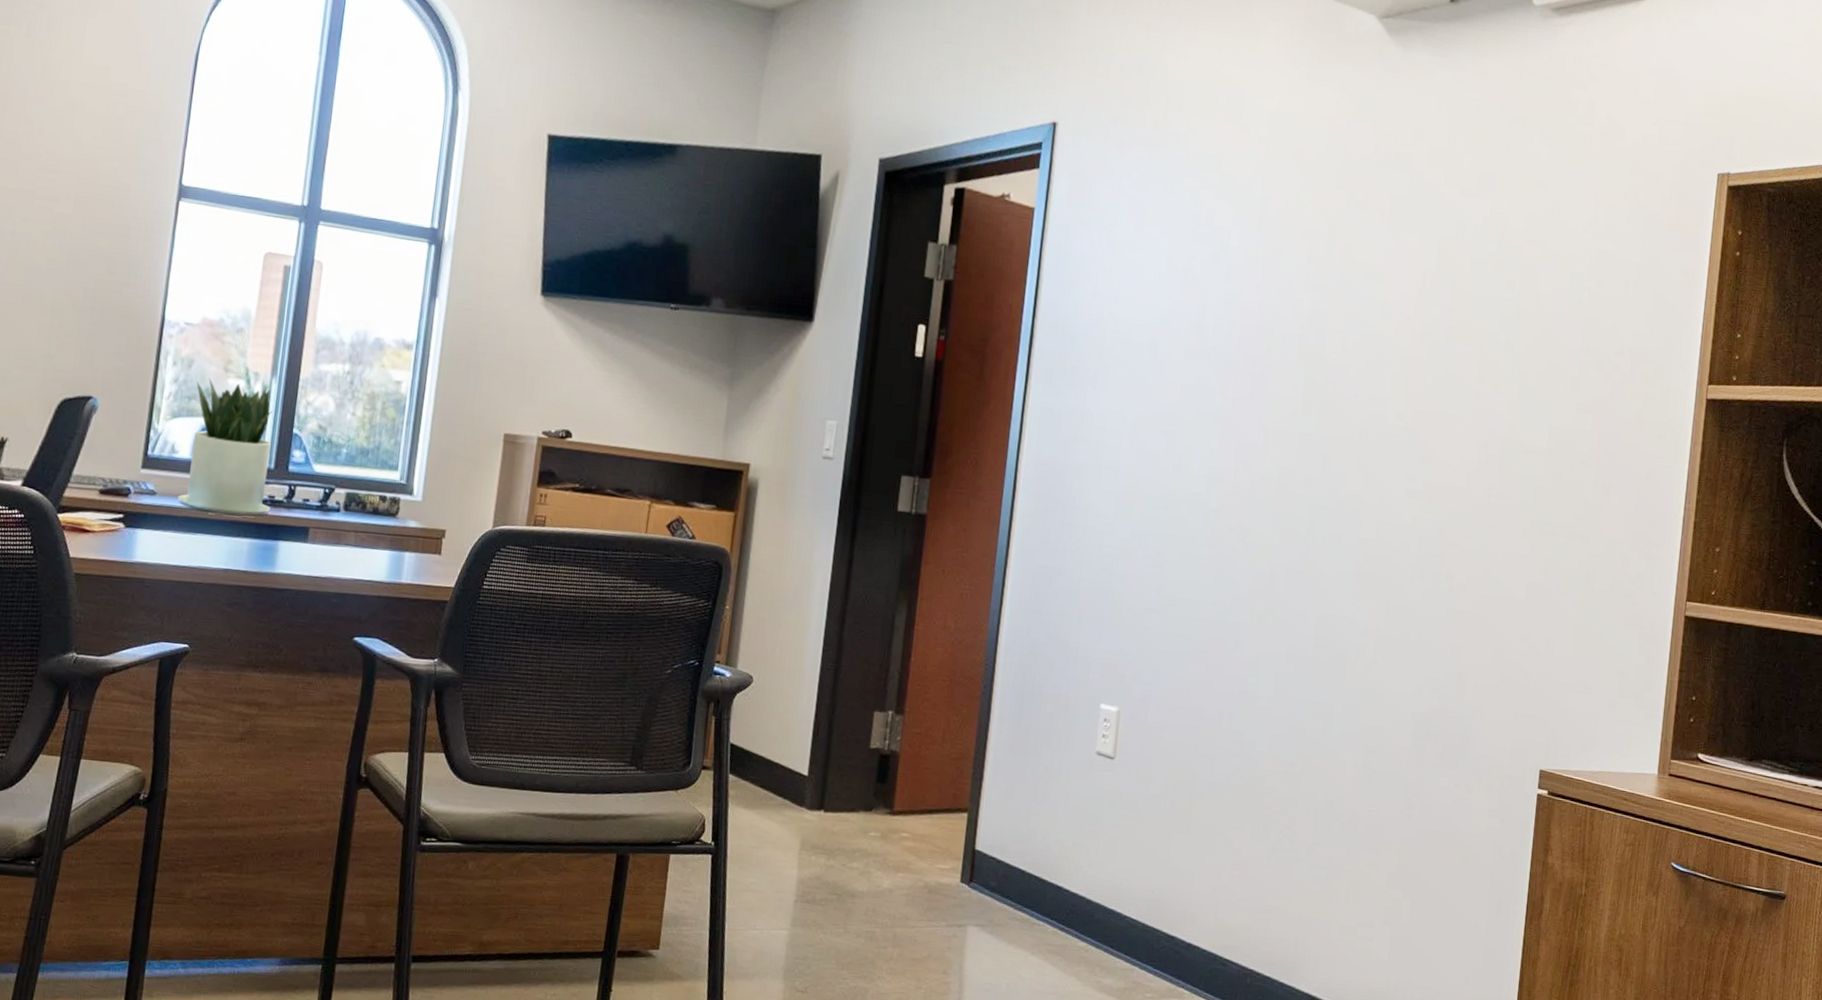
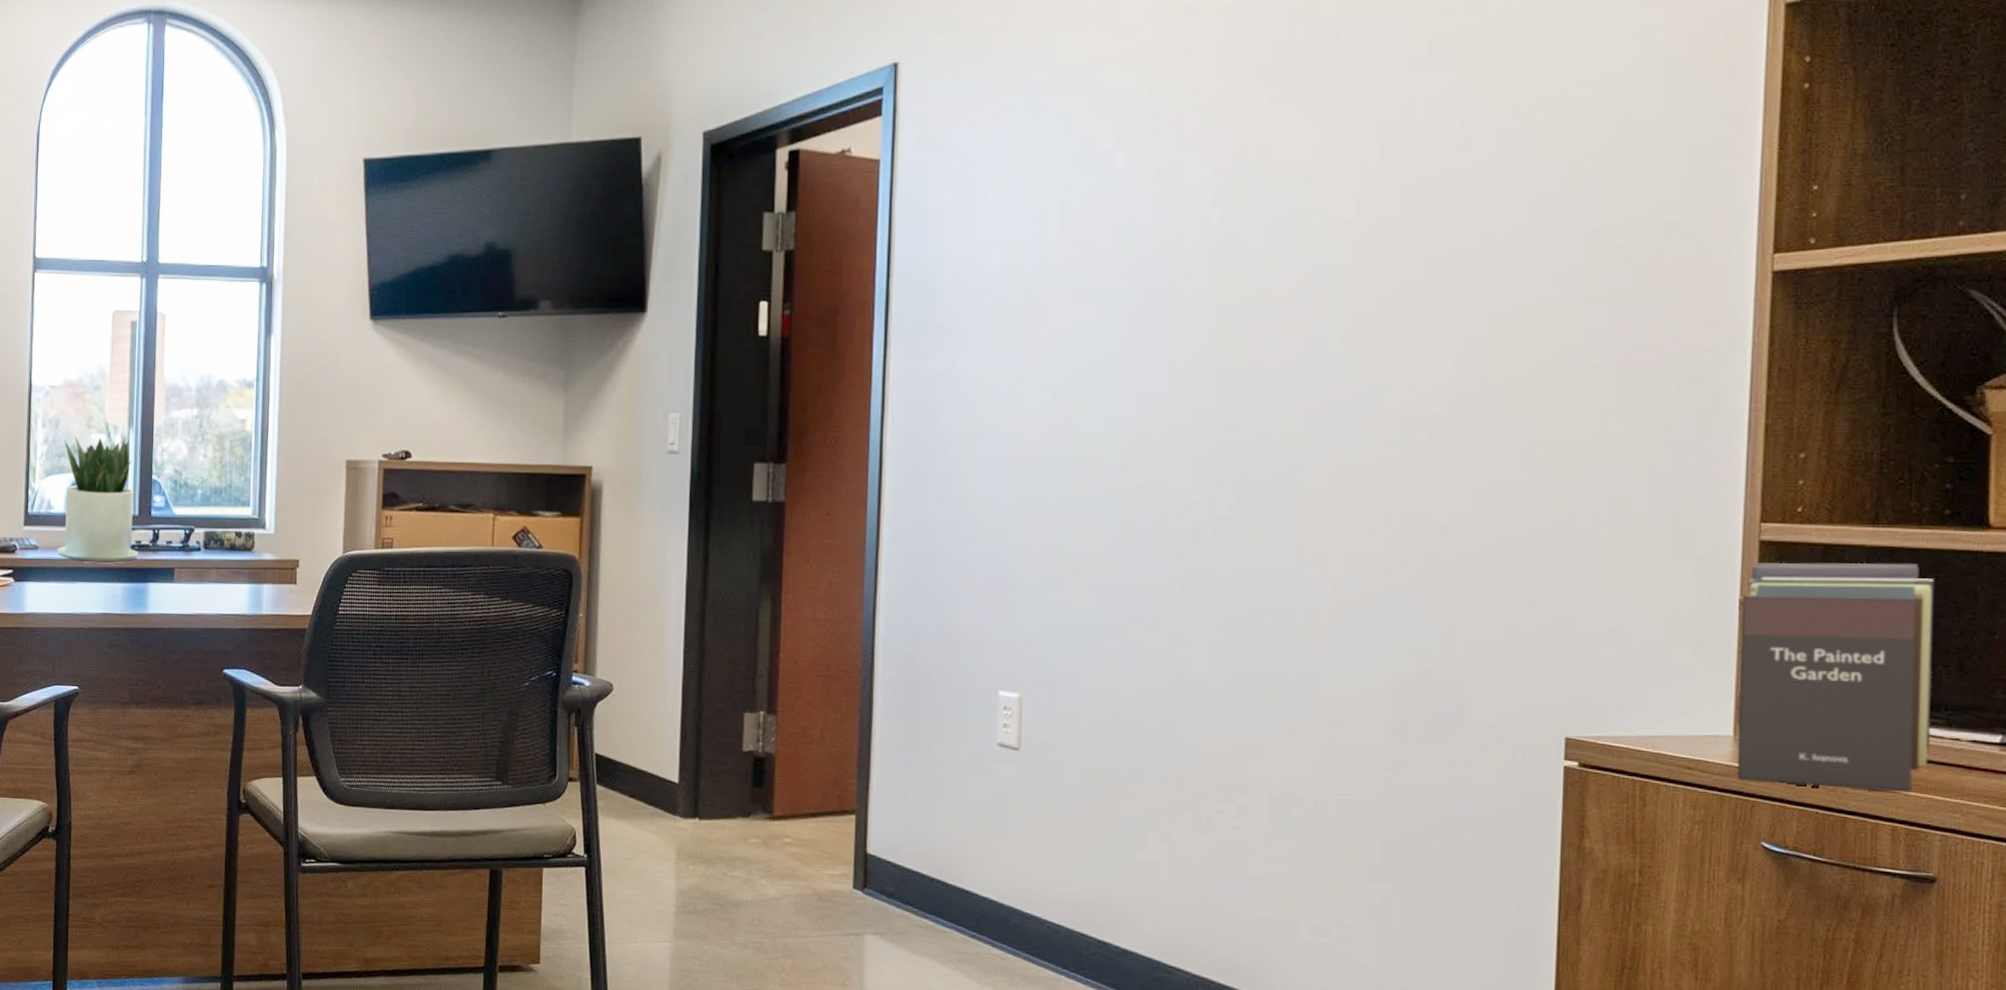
books: none [1658,634,1798,826] -> present [1737,562,1935,792]

